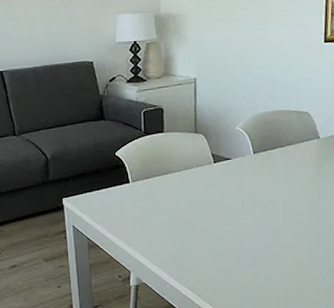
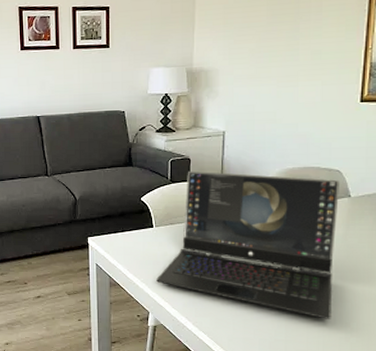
laptop: none [136,121,309,262] -> present [156,170,339,319]

